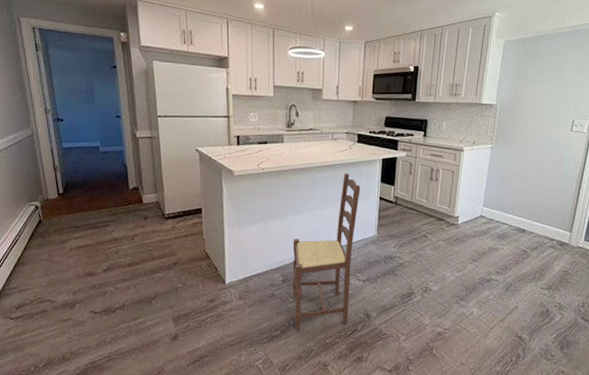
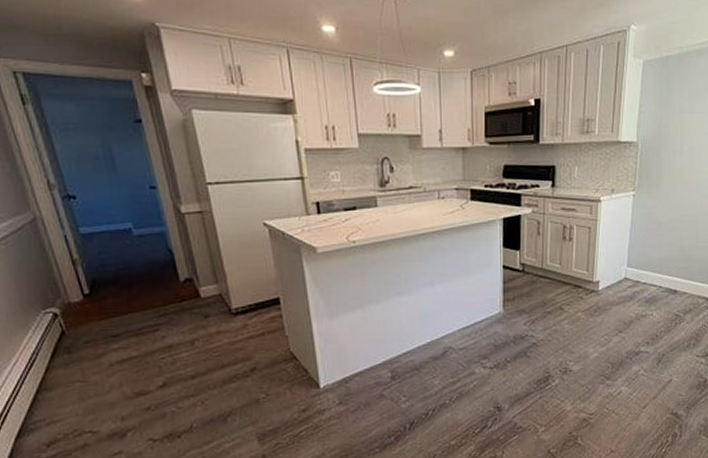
dining chair: present [292,173,361,331] -> none [400,240,479,435]

